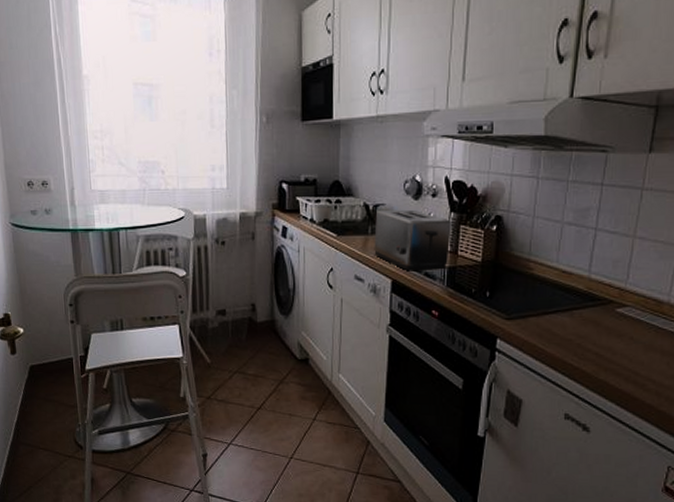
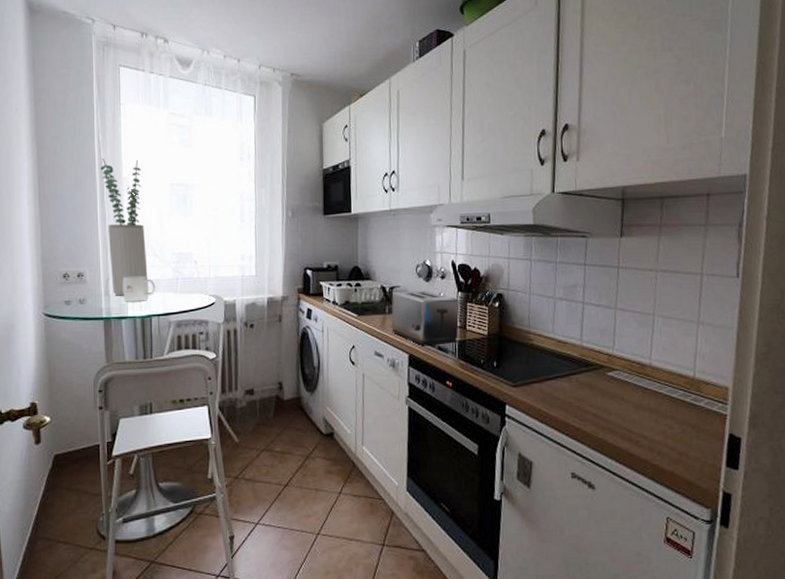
vase: none [59,54,115,207] -> present [100,159,148,296]
mug: none [88,185,122,213] -> present [122,275,156,302]

